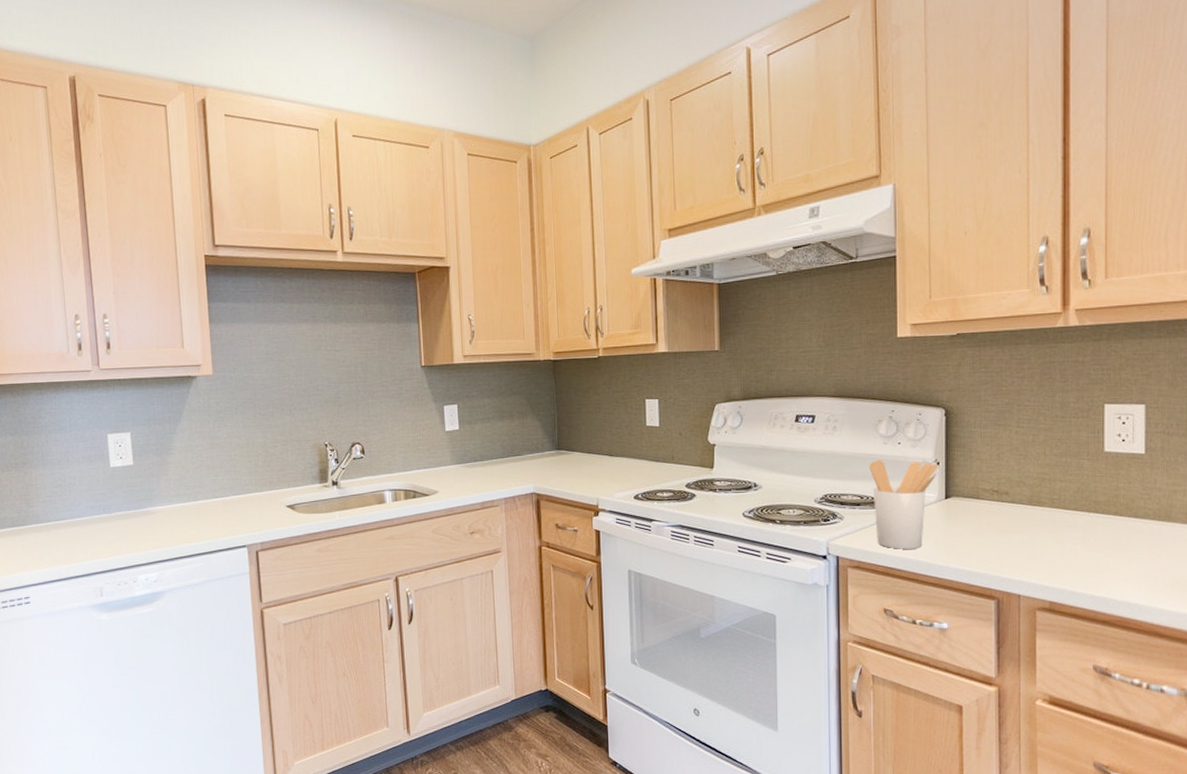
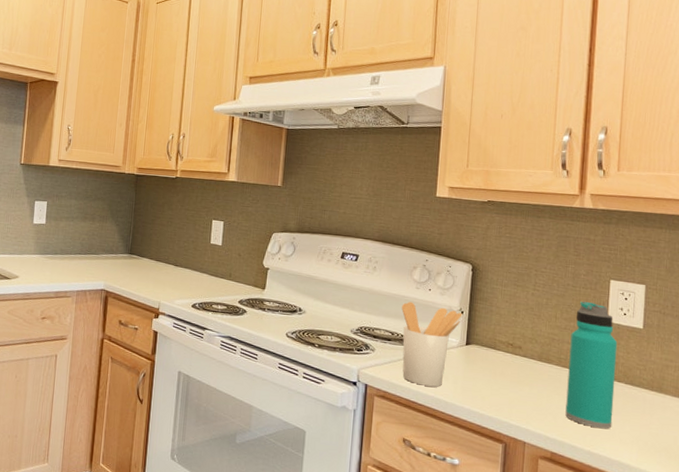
water bottle: none [1063,431,1117,570] -> present [565,301,618,429]

